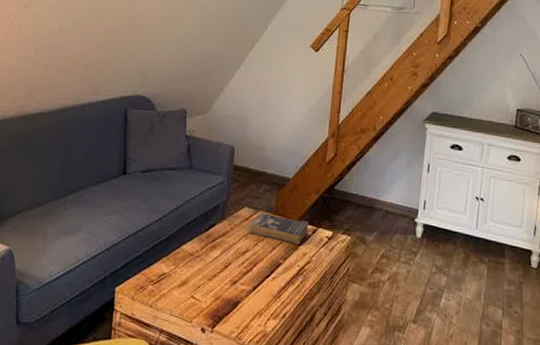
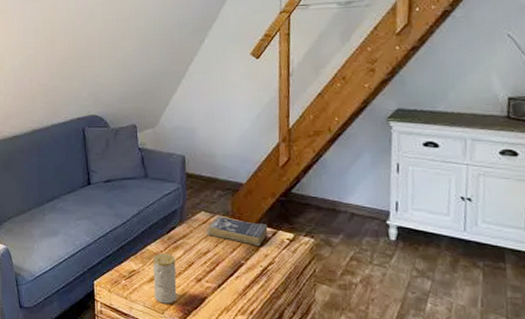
candle: none [183,253,212,311] -> present [153,253,177,304]

